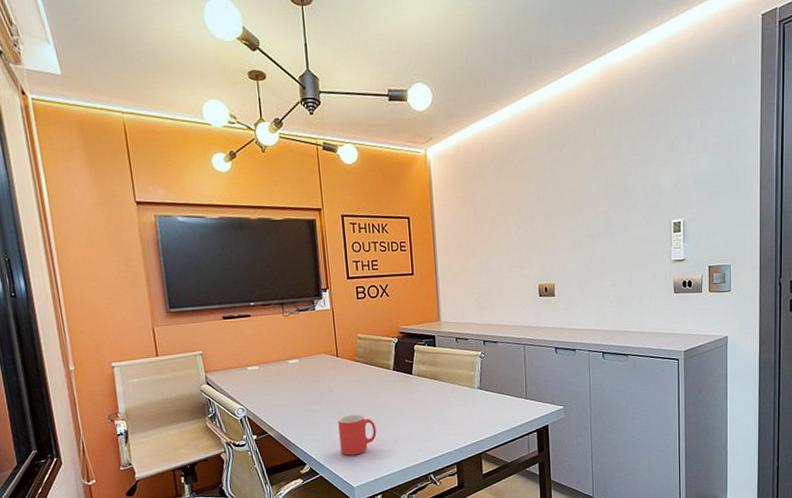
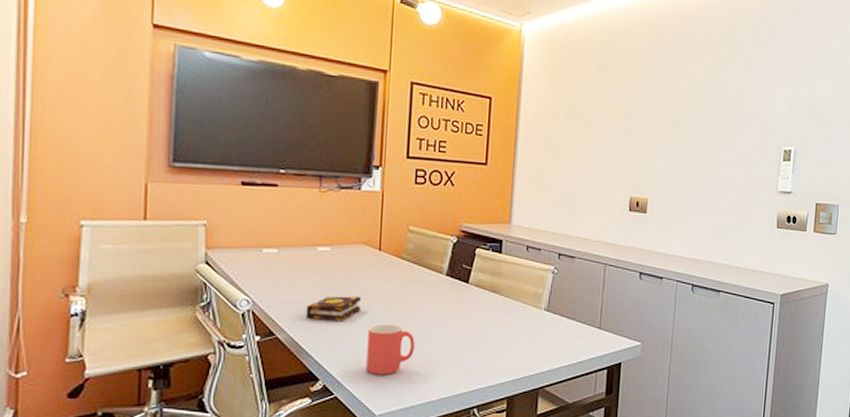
book: none [288,395,329,418] -> present [306,296,361,321]

